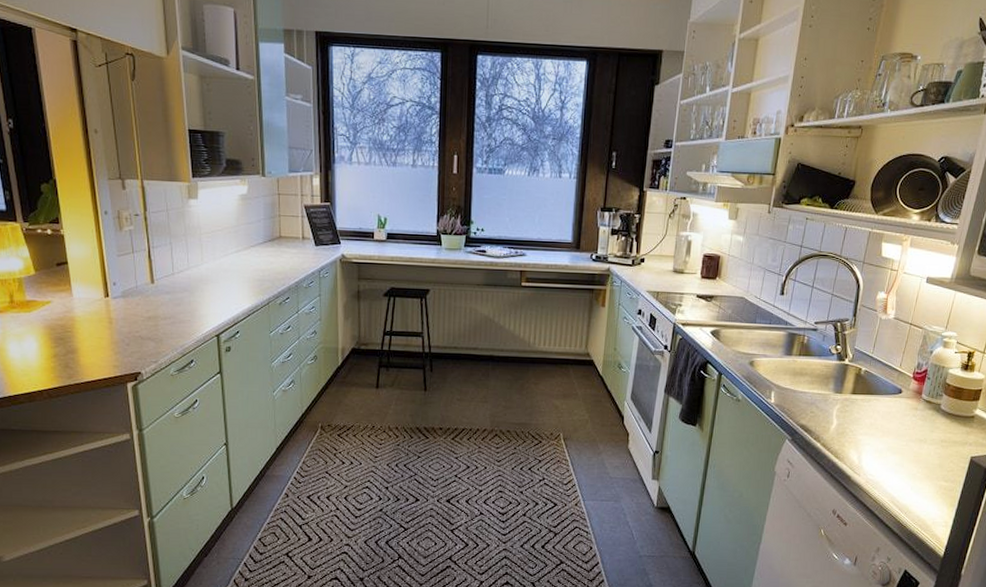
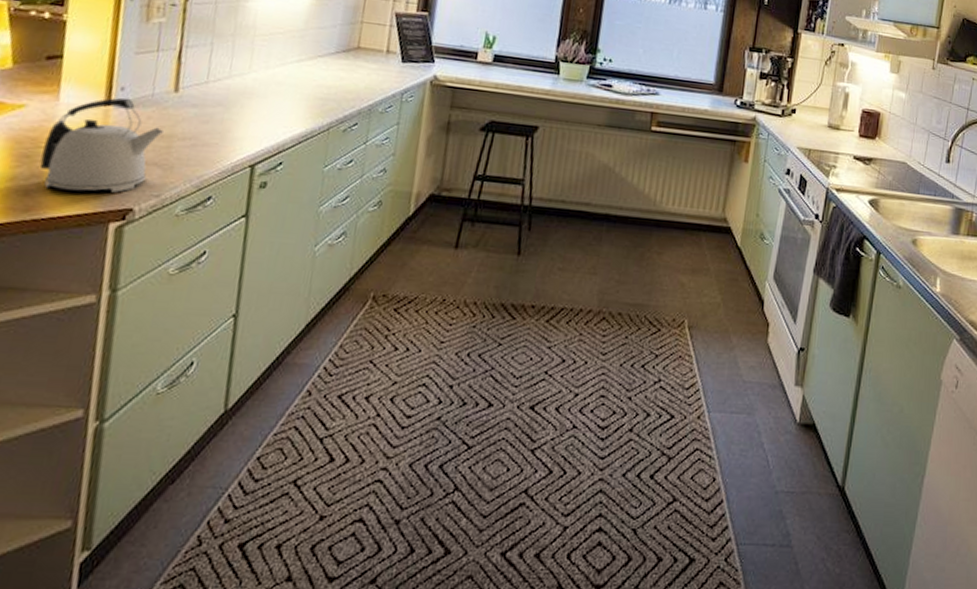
kettle: none [71,290,151,362] -> present [39,97,165,193]

